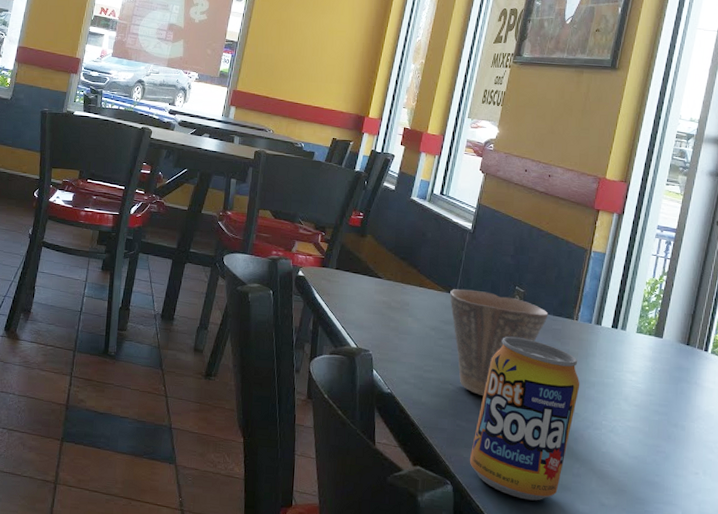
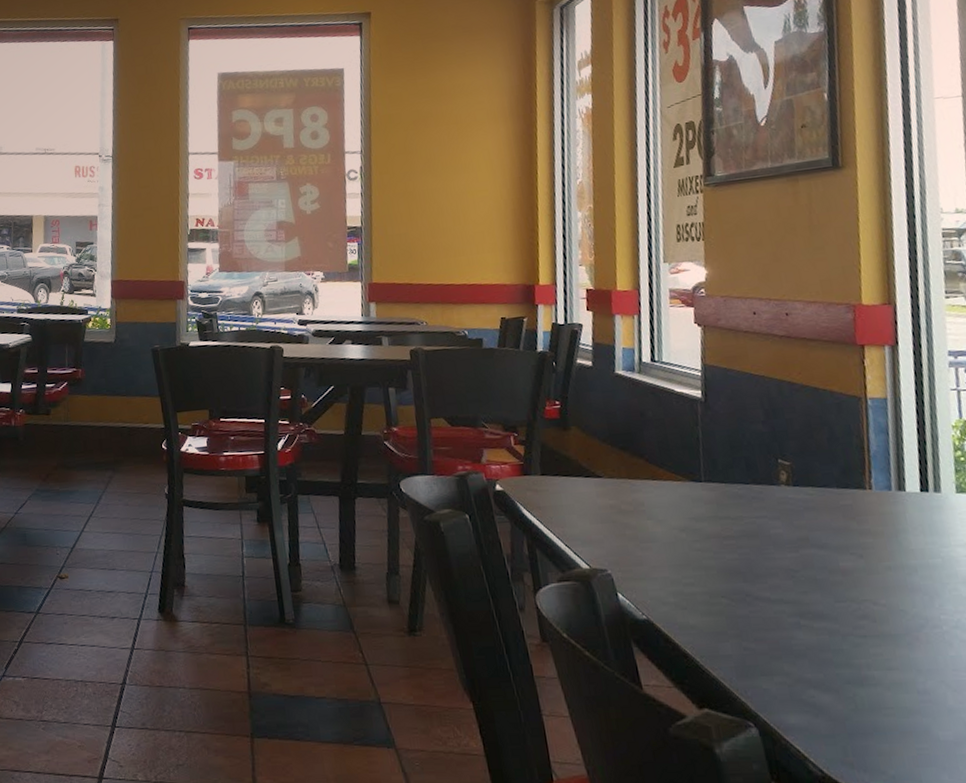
cup: present [450,289,548,397] -> none [693,472,831,607]
pop: present [469,336,580,501] -> none [767,523,903,734]

